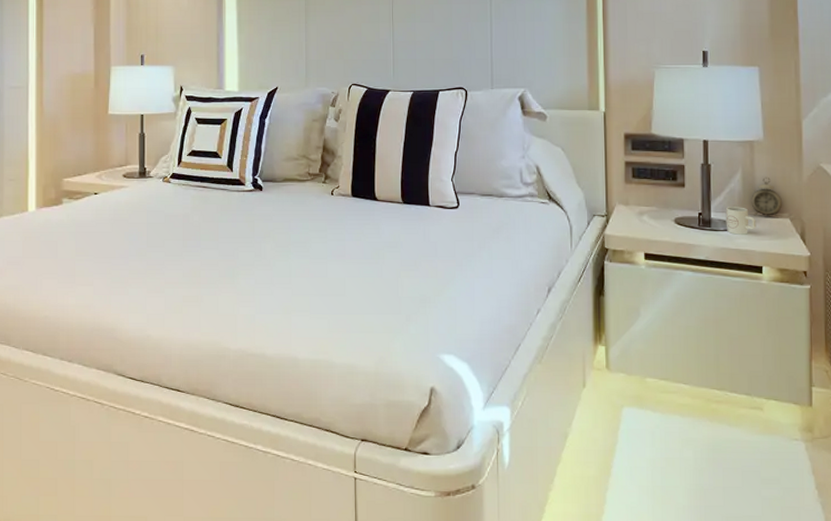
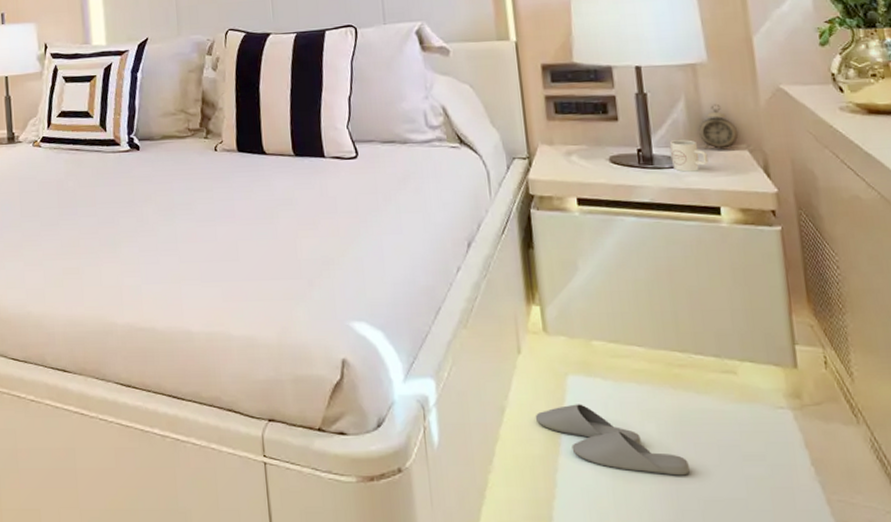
slippers: none [593,432,717,496] -> present [535,404,690,476]

